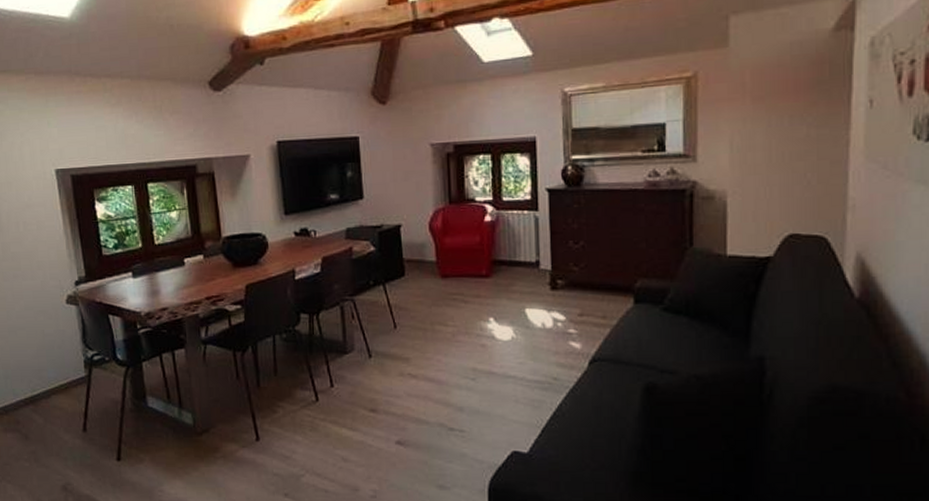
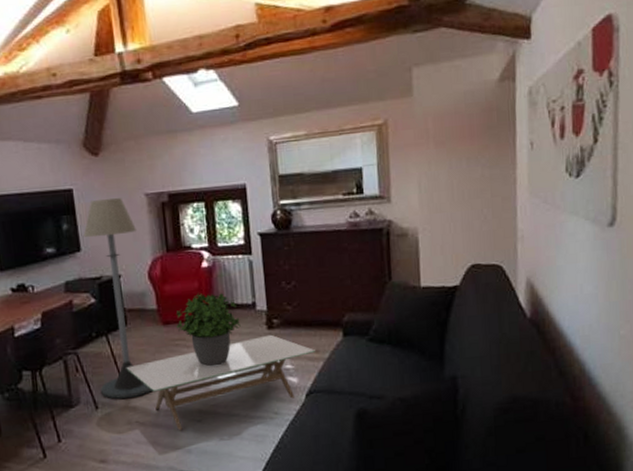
floor lamp: none [367,147,427,350] -> present [83,198,152,399]
coffee table: none [401,295,602,387] -> present [126,334,315,430]
potted plant: none [455,247,522,324] -> present [175,292,241,367]

